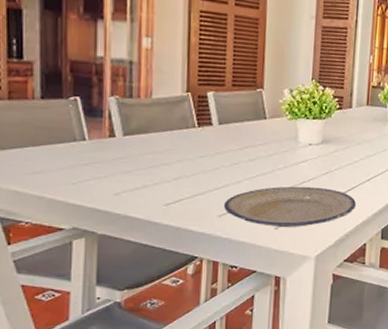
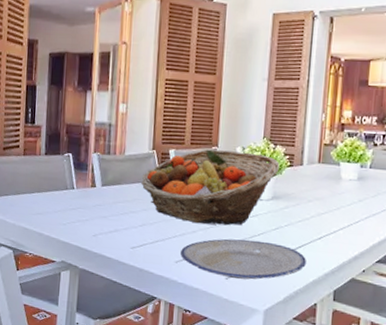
fruit basket: none [174,91,329,173] -> present [141,149,280,226]

